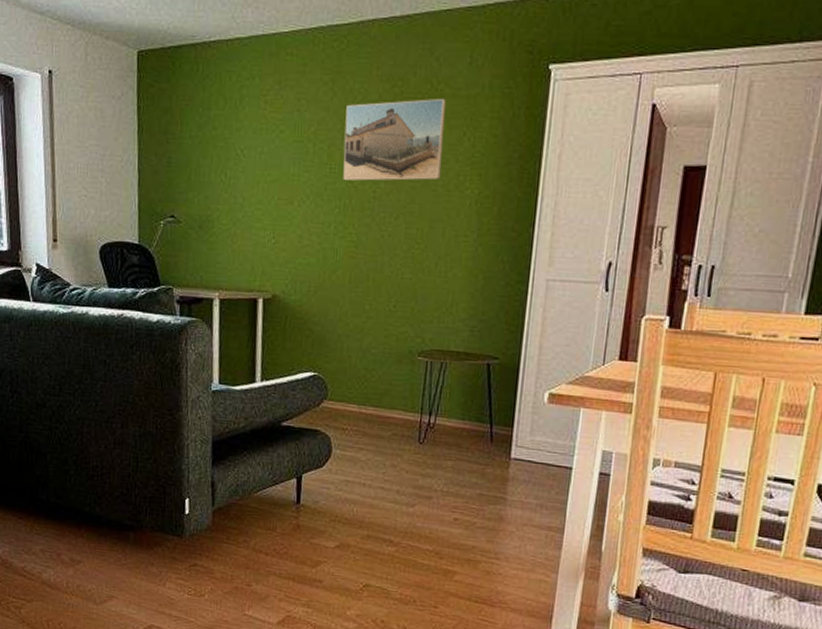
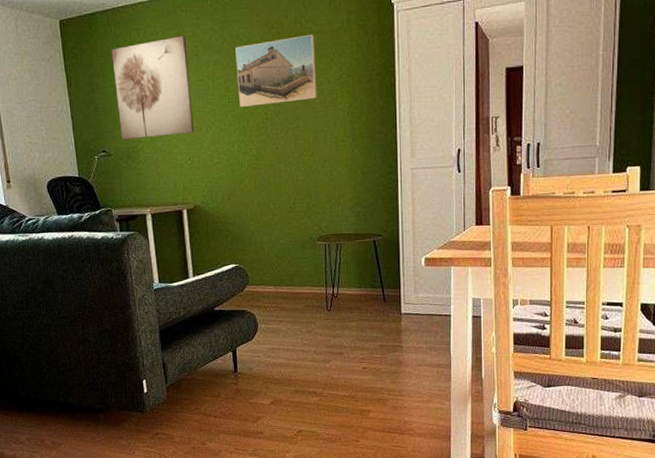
wall art: none [195,84,288,206] -> present [111,36,195,139]

